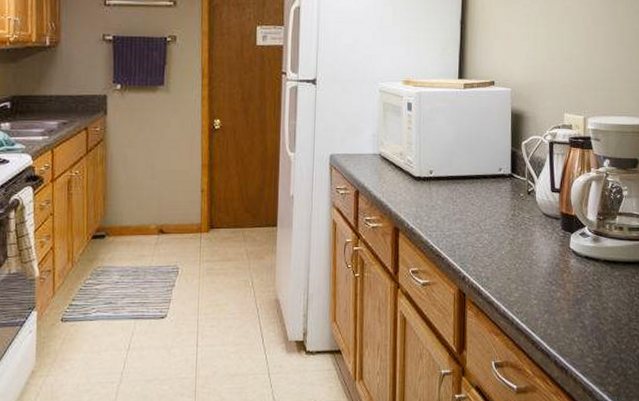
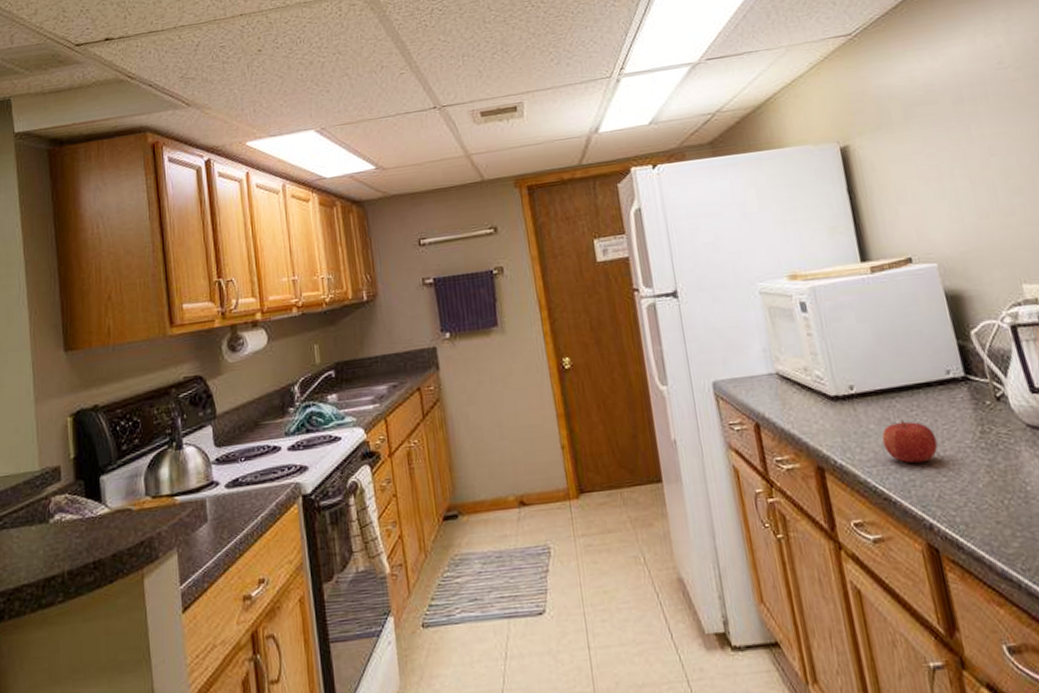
fruit: none [444,200,482,232] -> present [881,420,938,464]

